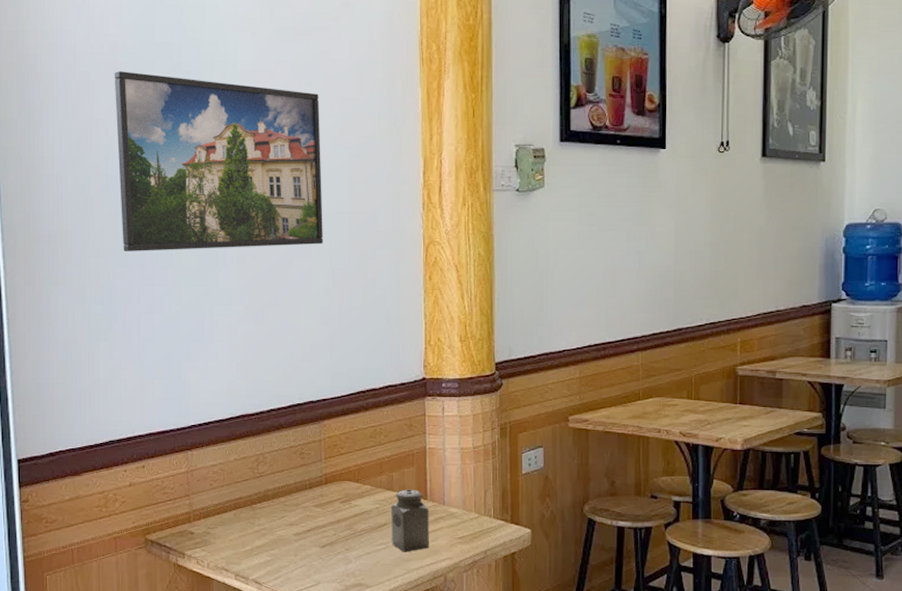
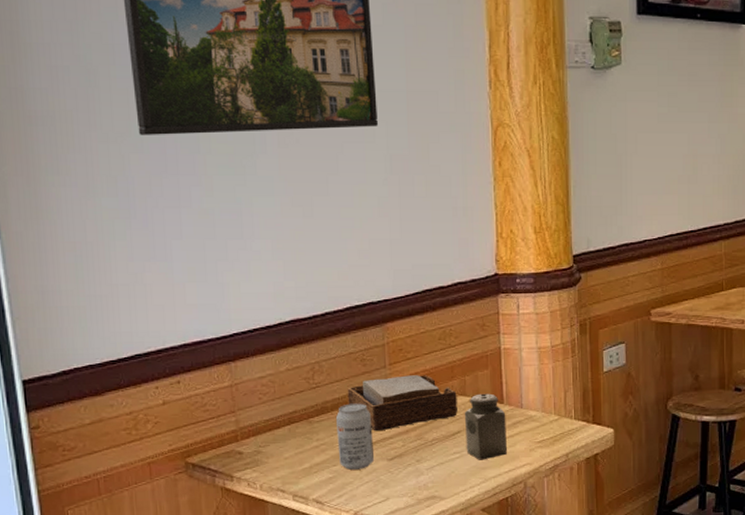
beverage can: none [275,493,309,554] -> present [335,403,375,470]
napkin holder: none [287,469,385,520] -> present [347,375,457,431]

